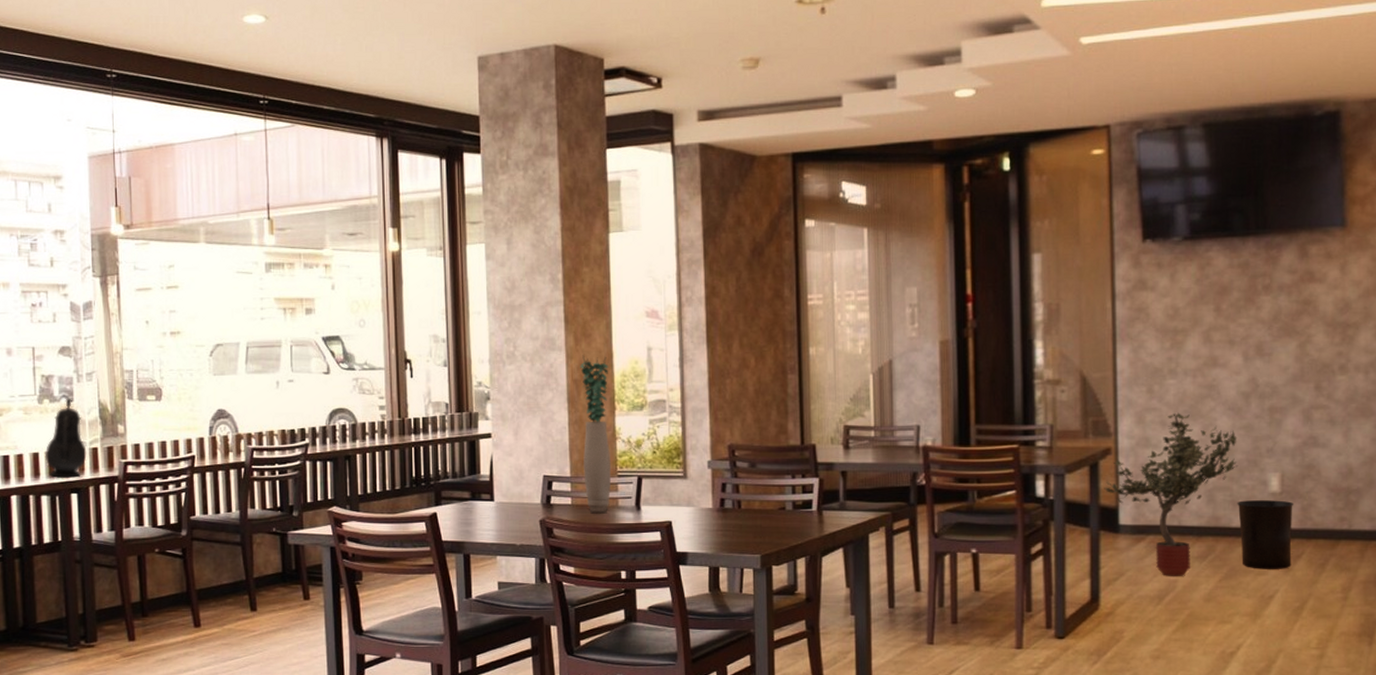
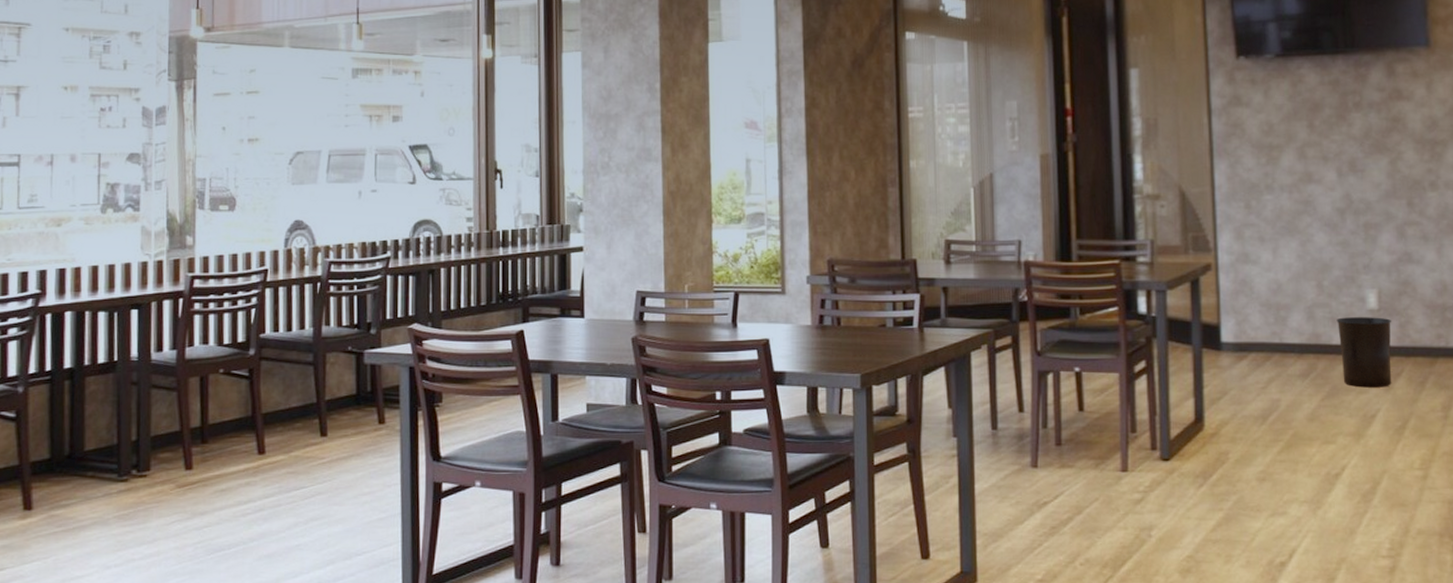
coffeepot: present [44,398,87,479] -> none [104,207,151,294]
vase: present [580,355,612,515] -> none [677,166,708,333]
potted tree: present [1104,412,1238,576] -> none [1205,228,1336,395]

